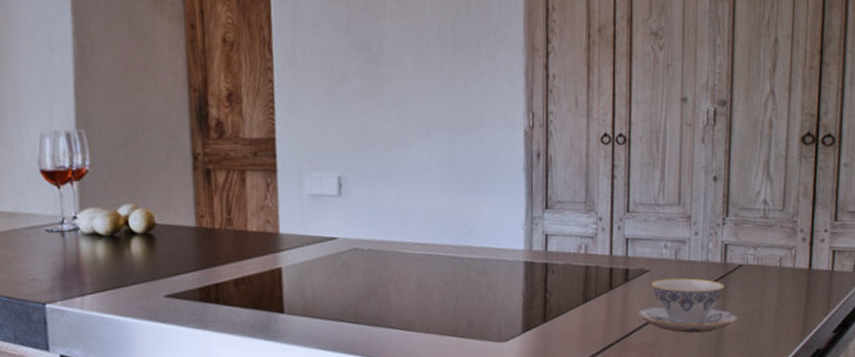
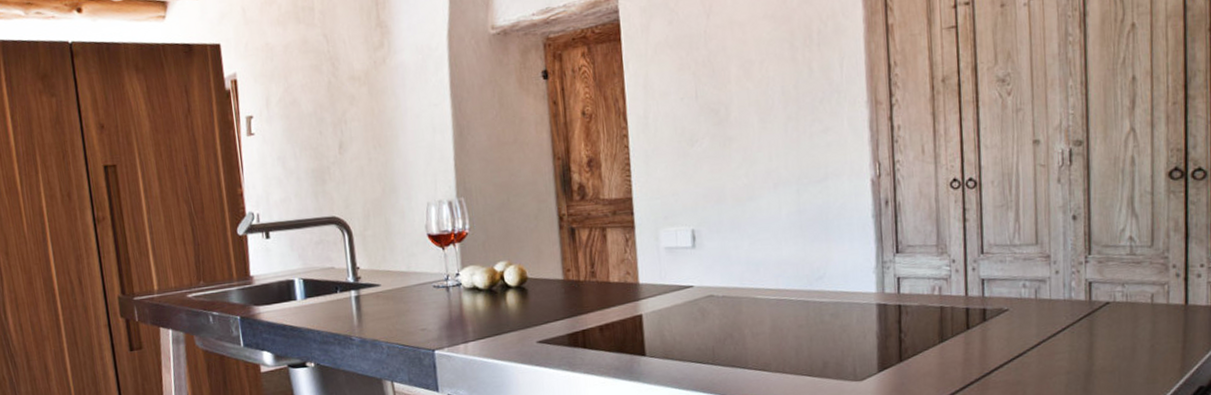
teacup: present [639,278,737,334] -> none [999,316,1107,372]

